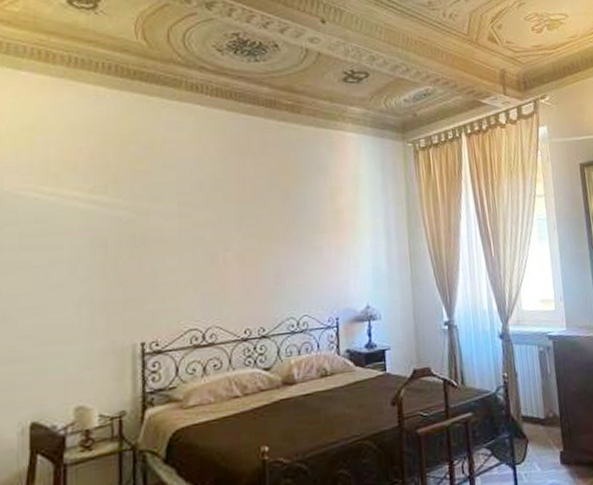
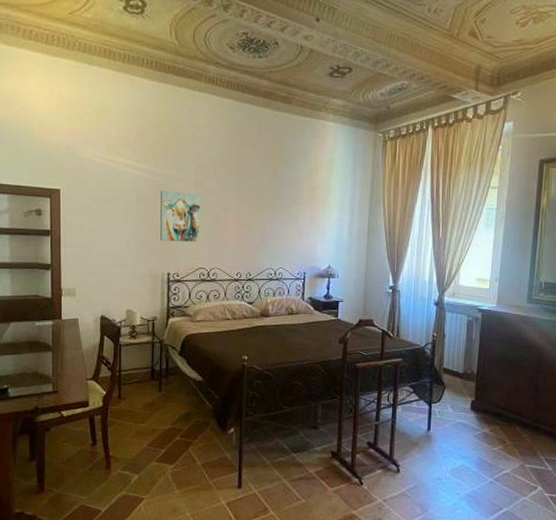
wall art: none [127,227,189,299] -> present [160,190,200,242]

